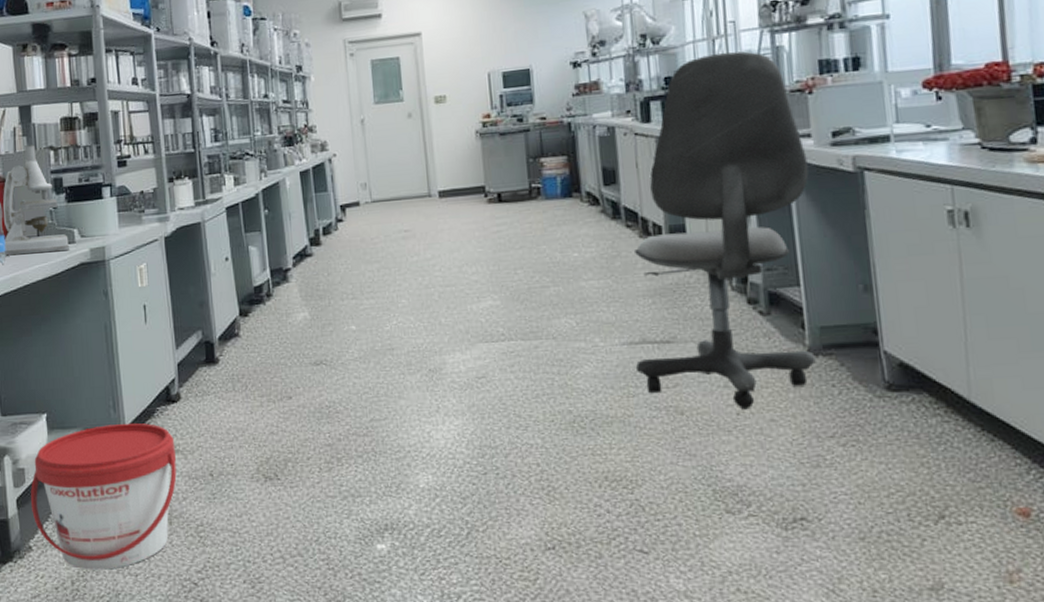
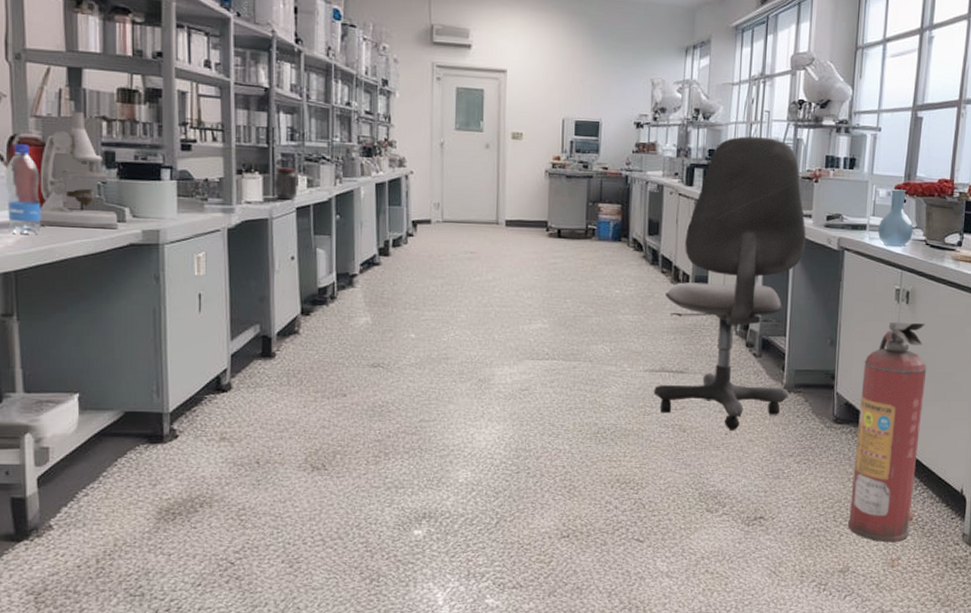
bucket: present [31,423,177,570] -> none [55,408,221,549]
jar: none [202,168,226,202] -> present [274,167,298,200]
flask: none [906,84,960,157] -> present [877,189,913,246]
fire extinguisher: none [917,250,1030,548] -> present [847,321,927,542]

